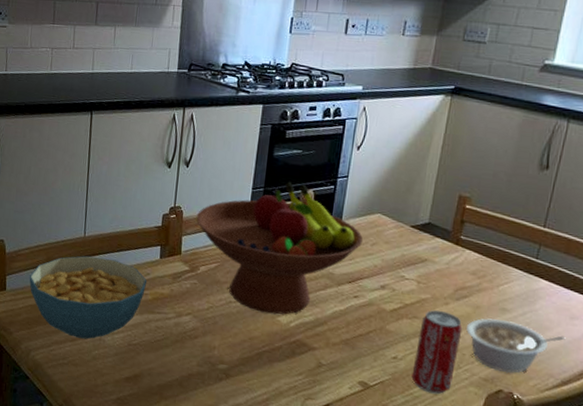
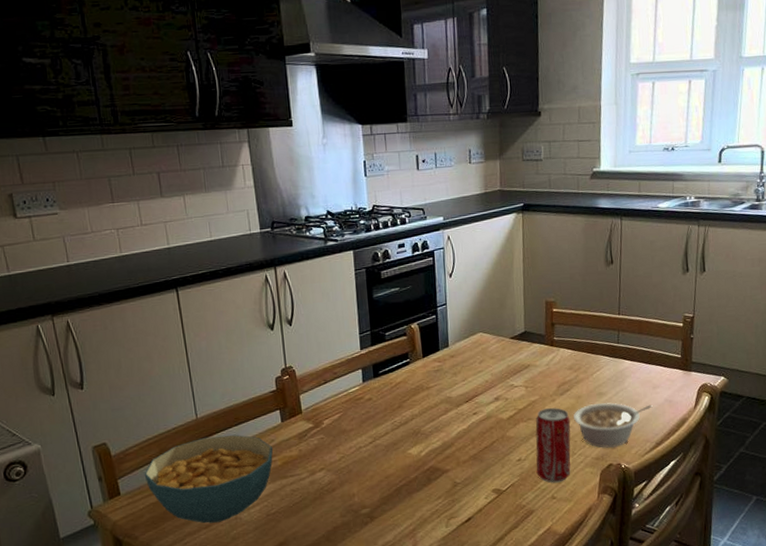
fruit bowl: present [196,181,364,315] -> none [309,319,472,450]

